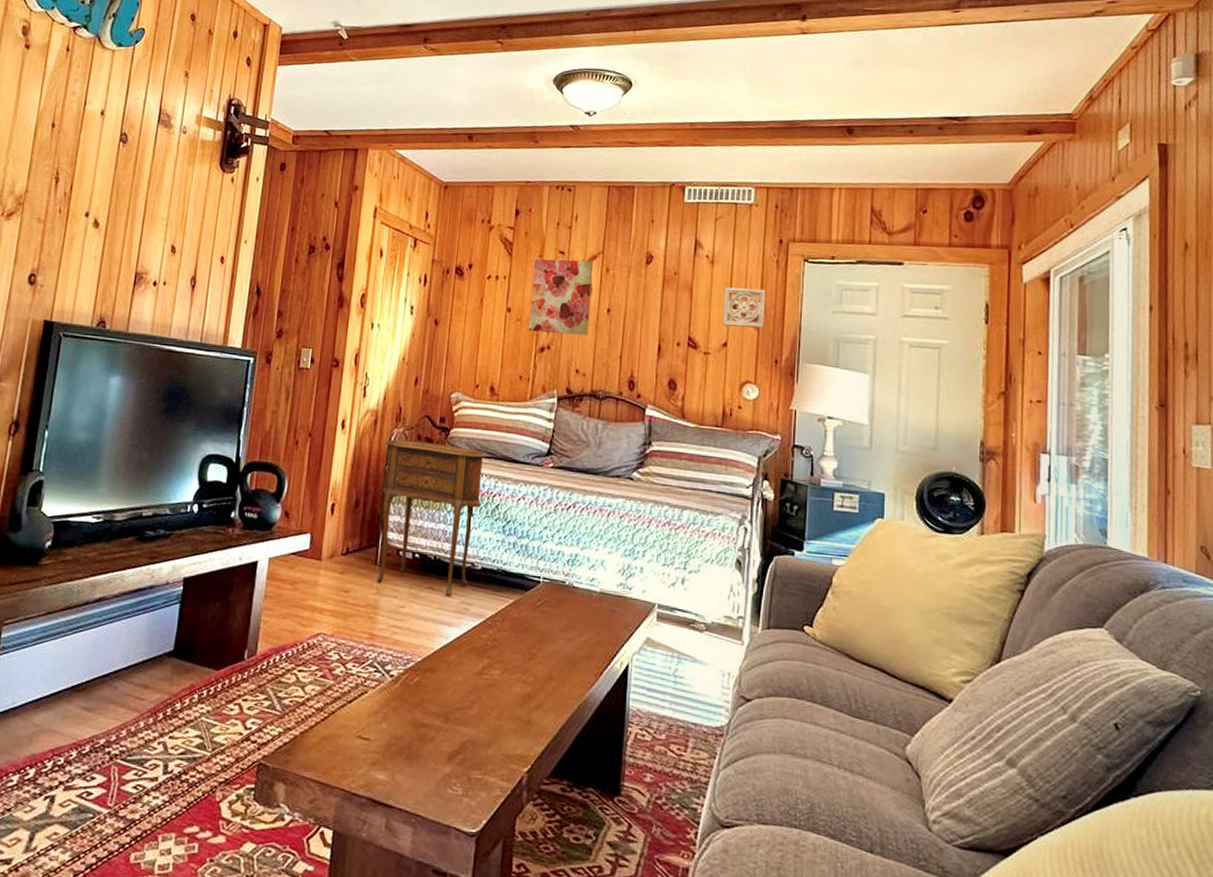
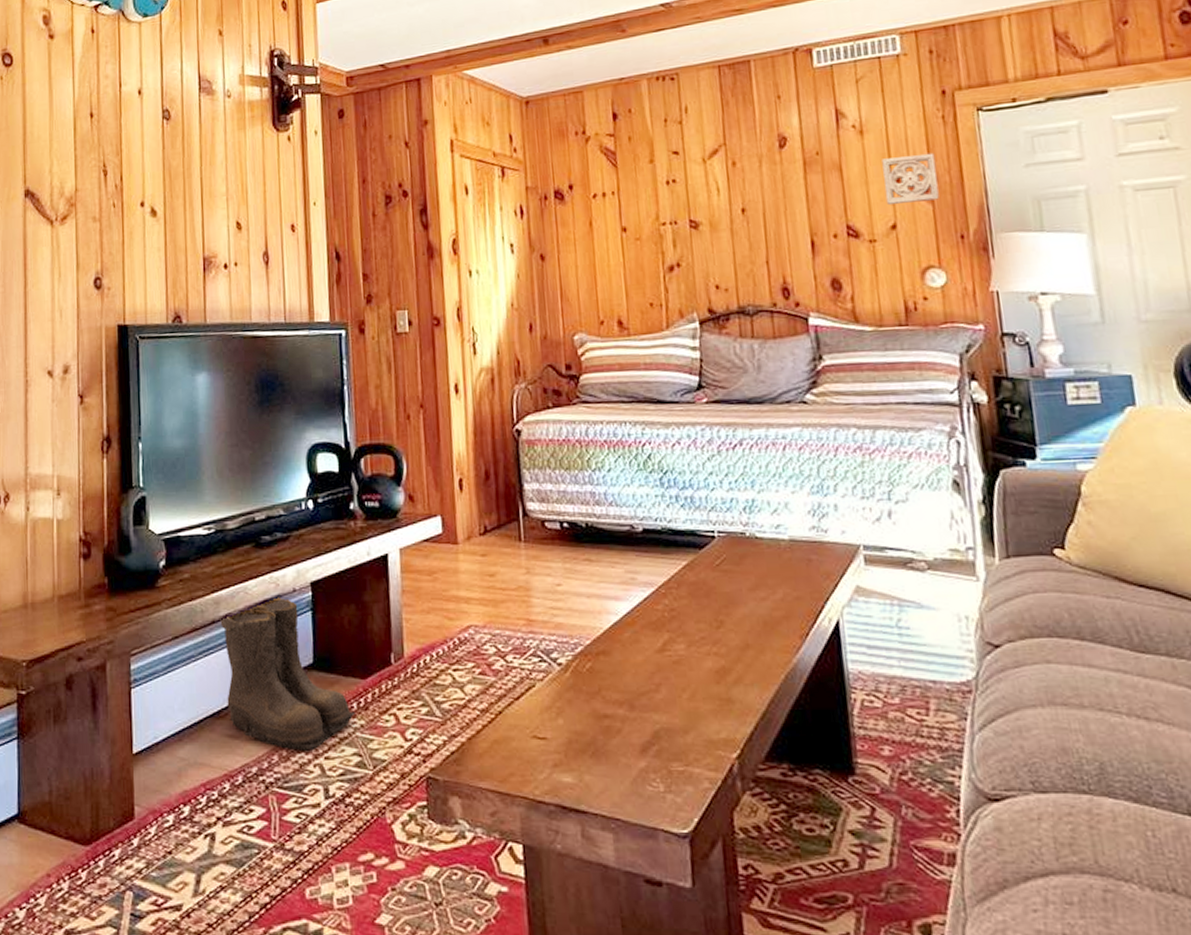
boots: none [87,588,205,729] -> present [220,597,357,751]
side table: present [376,439,487,597] -> none [508,394,630,567]
wall art: present [528,258,594,335] -> none [644,156,723,250]

